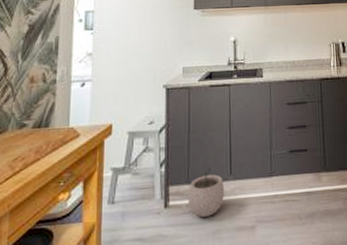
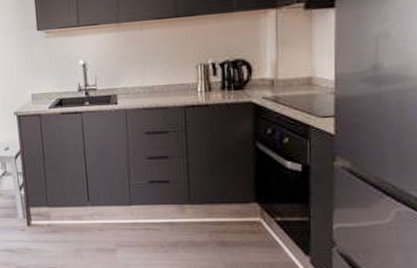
plant pot: present [187,168,225,217] -> none [48,193,84,237]

